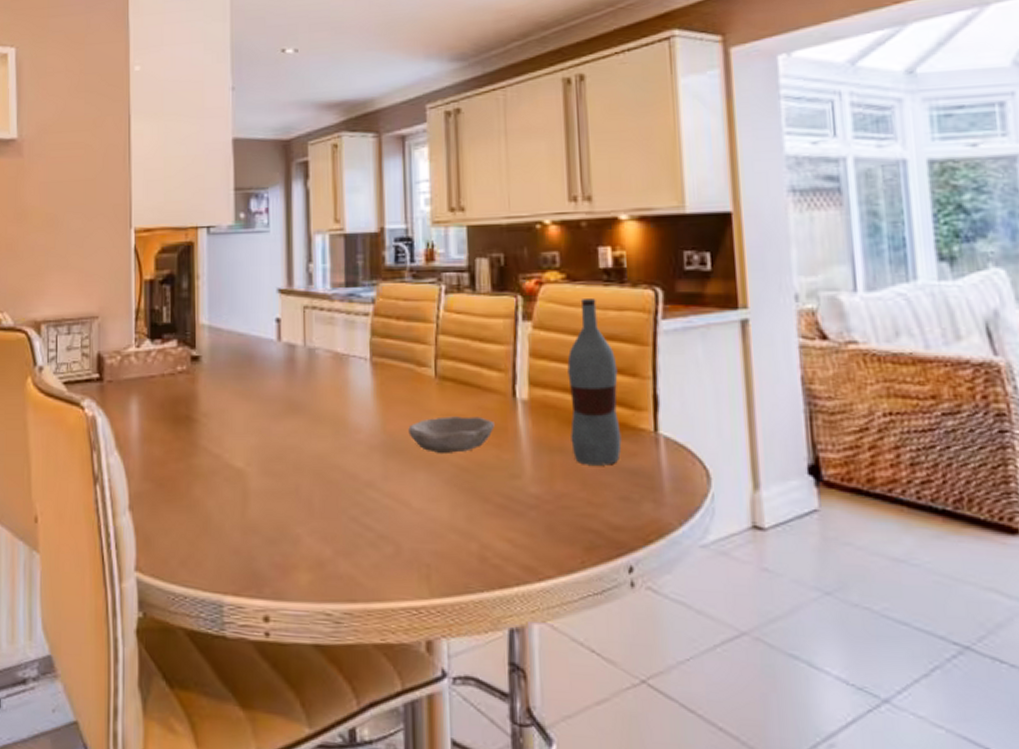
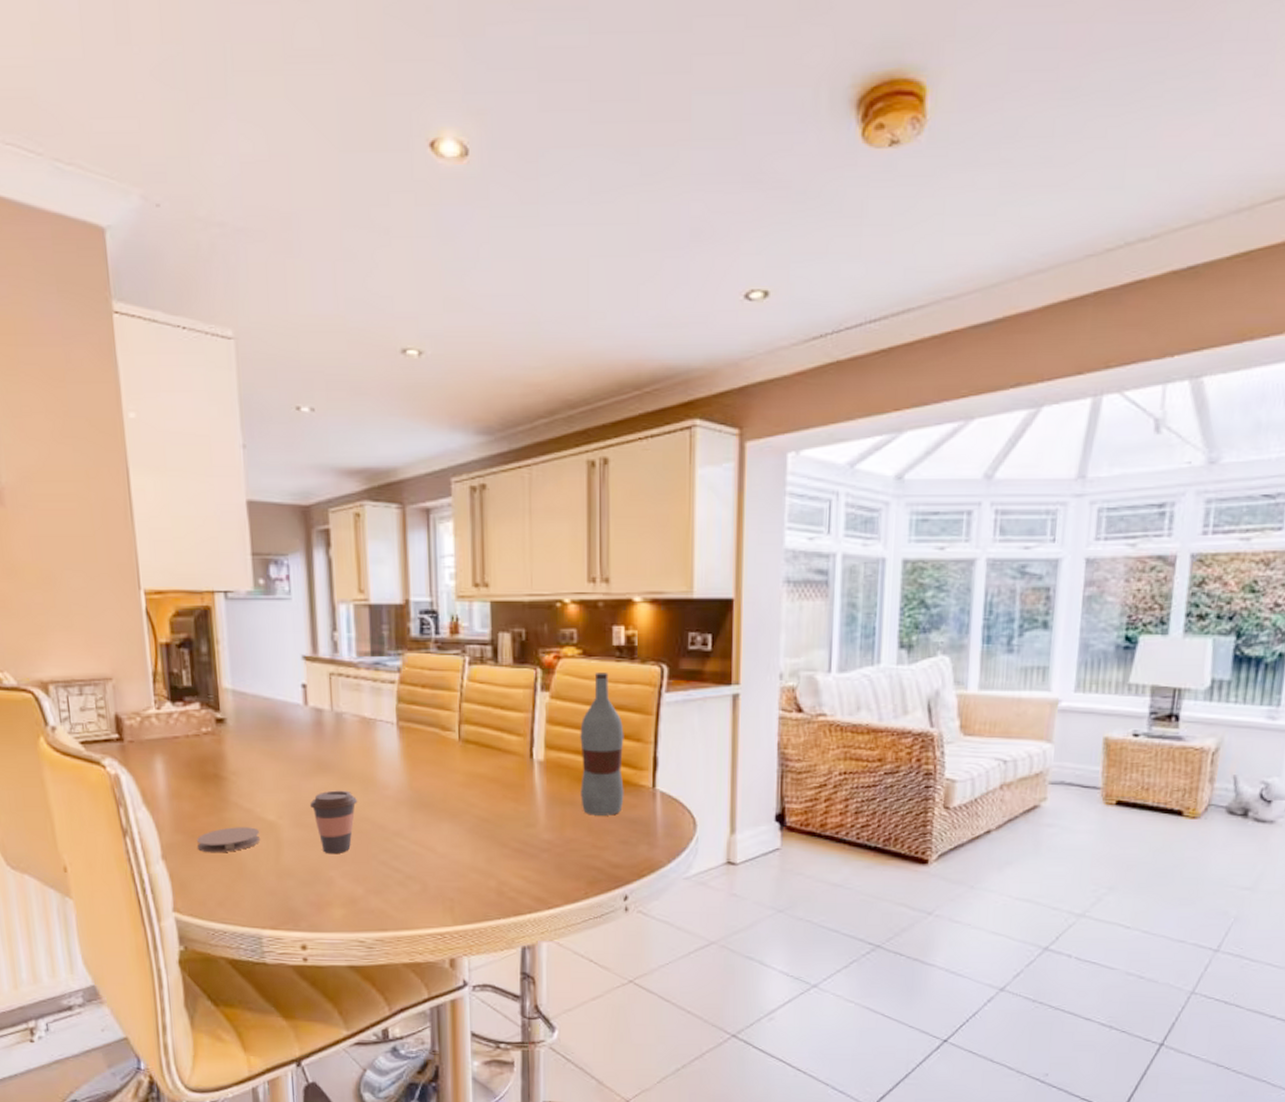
coaster: none [163,475,228,504] -> present [196,827,261,853]
coffee cup: none [279,434,329,508] -> present [310,790,358,855]
bowl: present [408,416,495,454] -> none [434,775,513,808]

